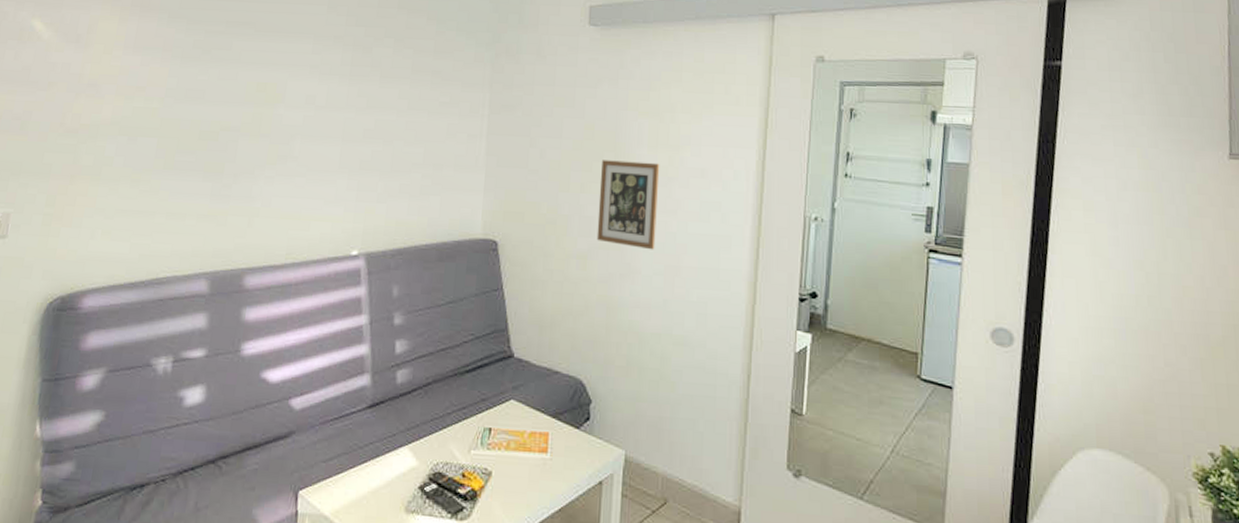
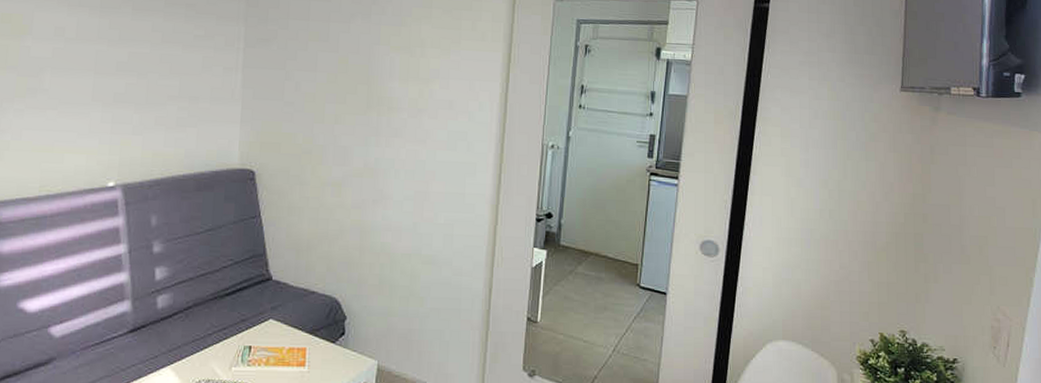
picture frame: present [596,160,660,250] -> none [350,92,411,177]

